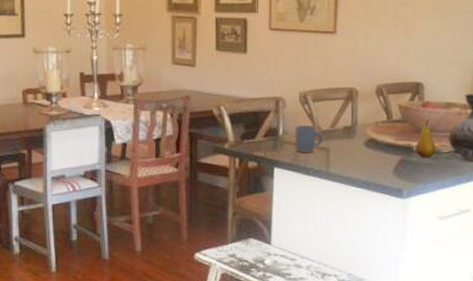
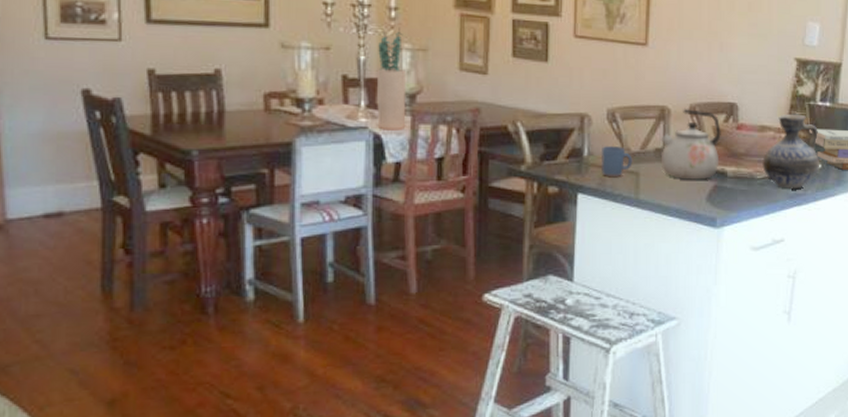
vase: none [106,31,130,117] -> present [376,28,406,131]
kettle: none [349,89,407,154] -> present [660,108,721,180]
fruit: present [416,120,436,158] -> none [730,143,750,184]

